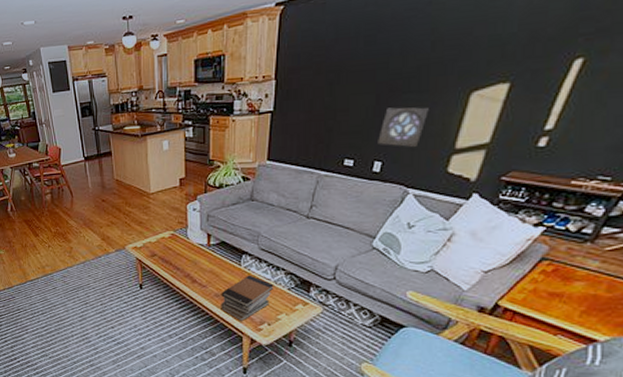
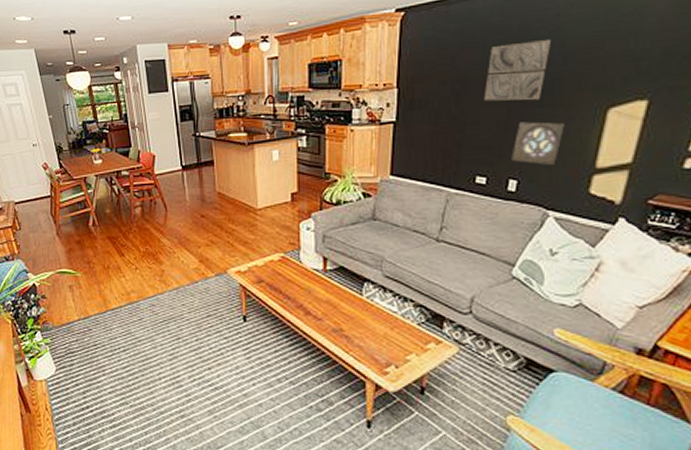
book stack: present [221,274,274,322] -> none [339,306,402,364]
wall art: none [355,27,422,89] -> present [483,40,552,101]

